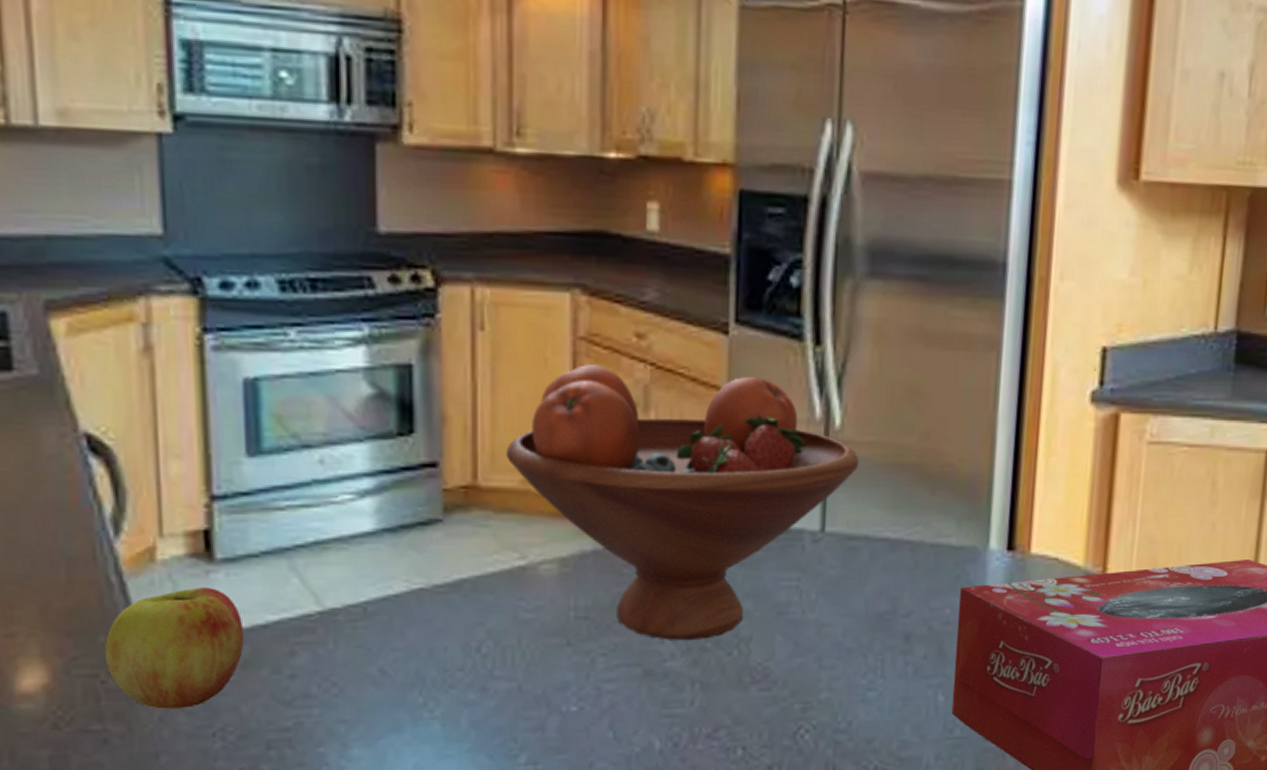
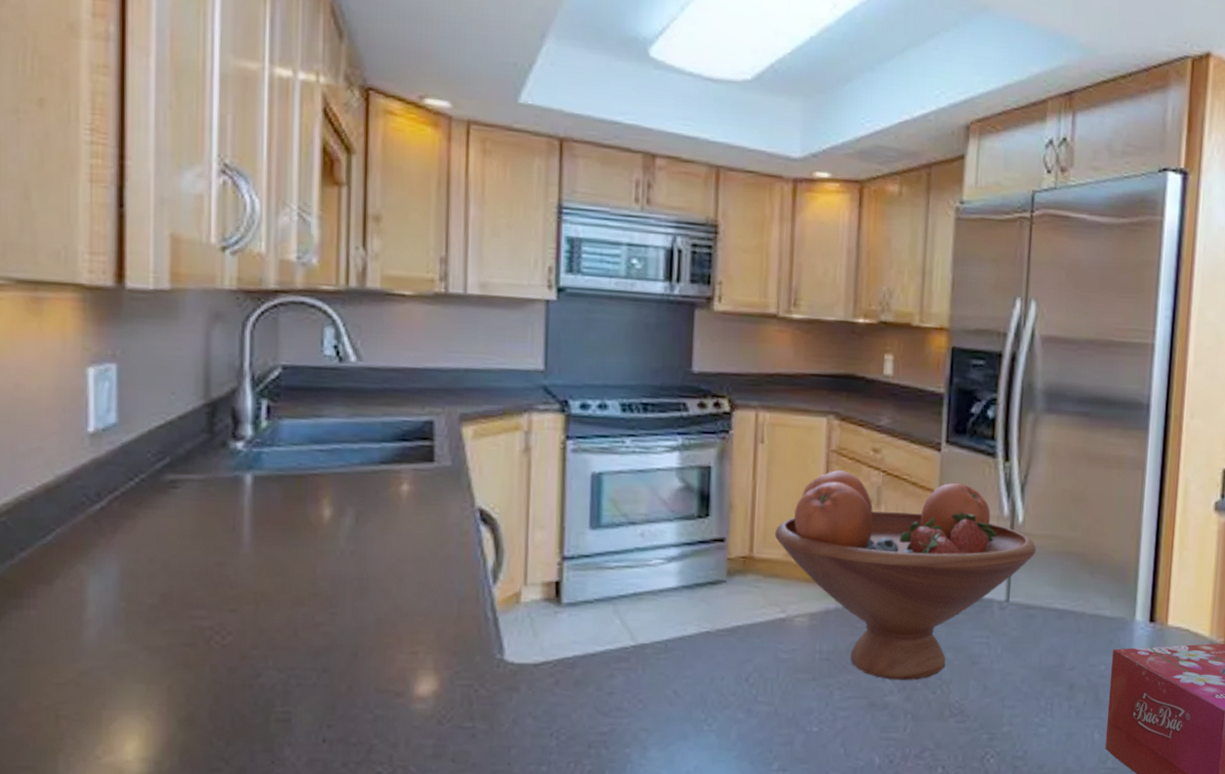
apple: present [104,586,245,709] -> none [478,623,579,714]

